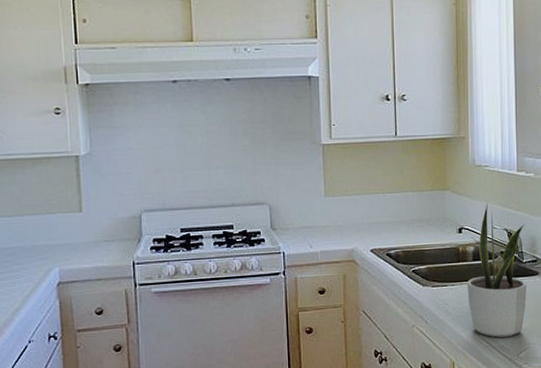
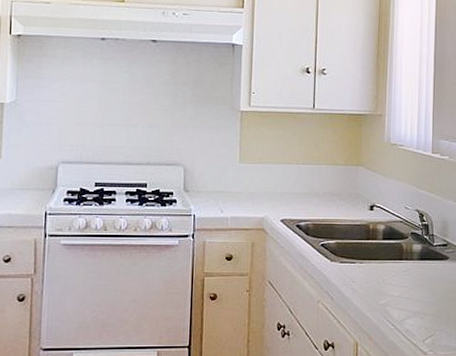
potted plant: present [467,202,527,338] -> none [375,181,437,321]

